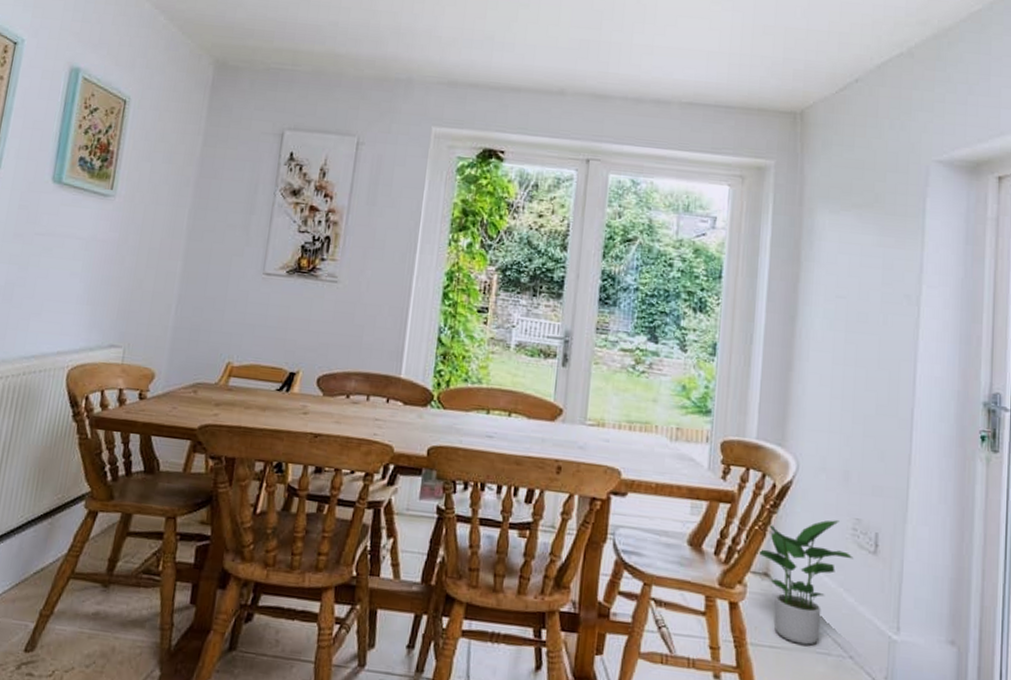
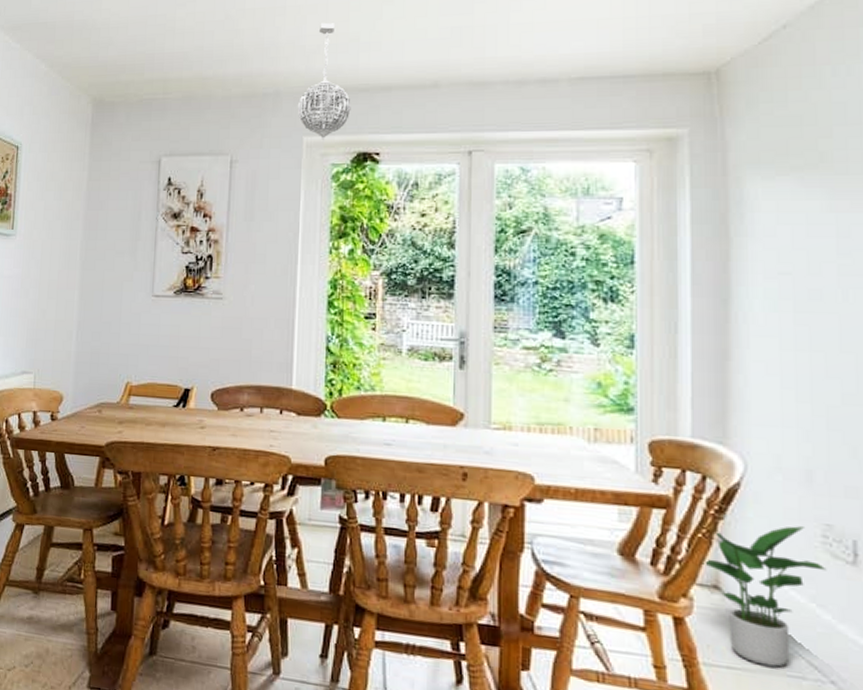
pendant light: none [428,16,481,134] -> present [297,22,351,141]

